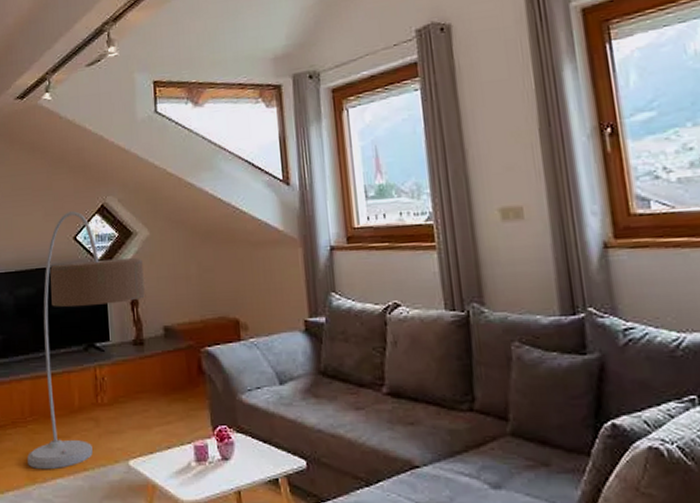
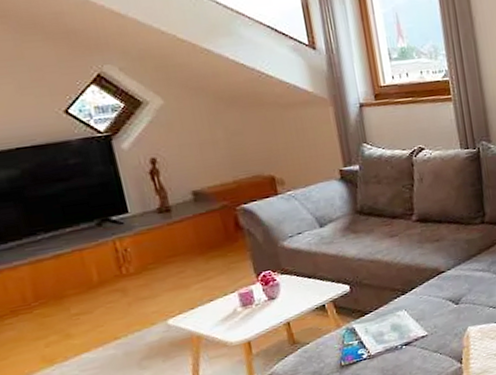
floor lamp: present [27,211,145,470] -> none [29,82,166,351]

